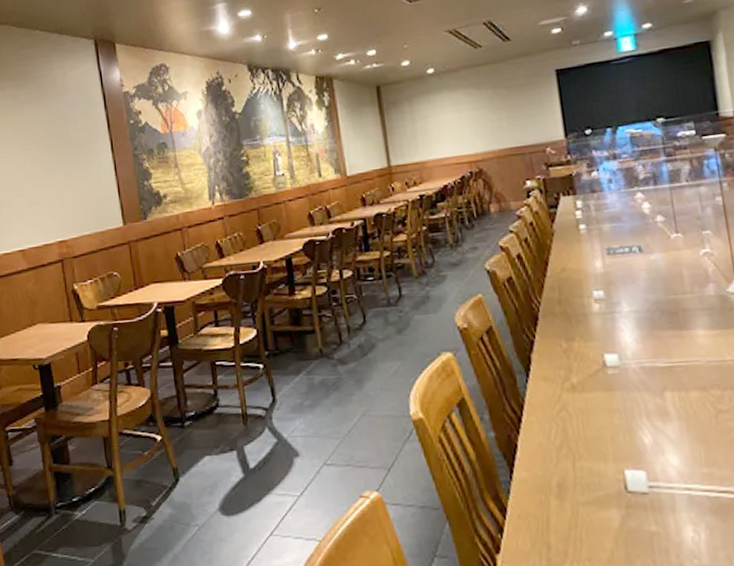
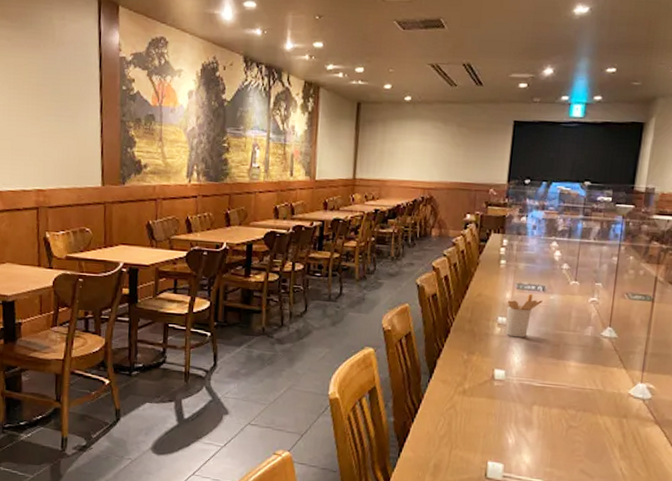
utensil holder: none [599,257,642,313] -> present [505,293,542,338]

